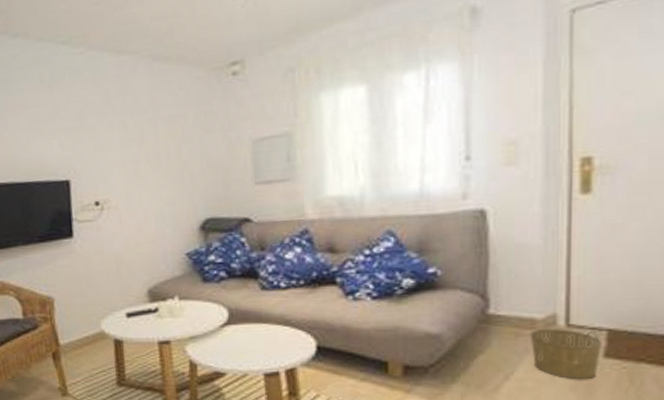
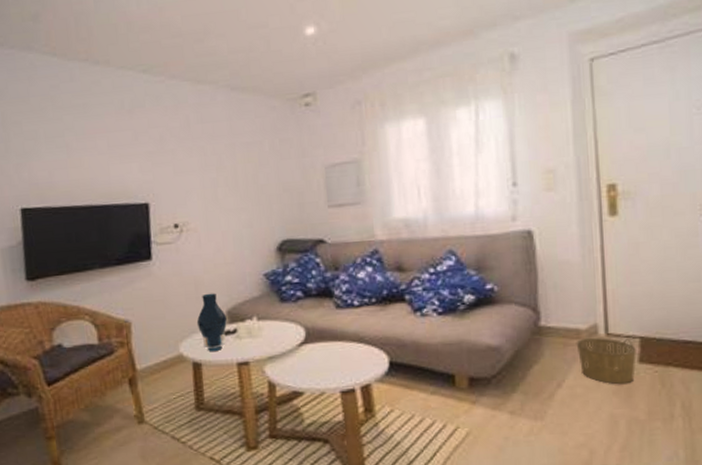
vase: none [117,271,148,330] -> present [196,293,227,352]

